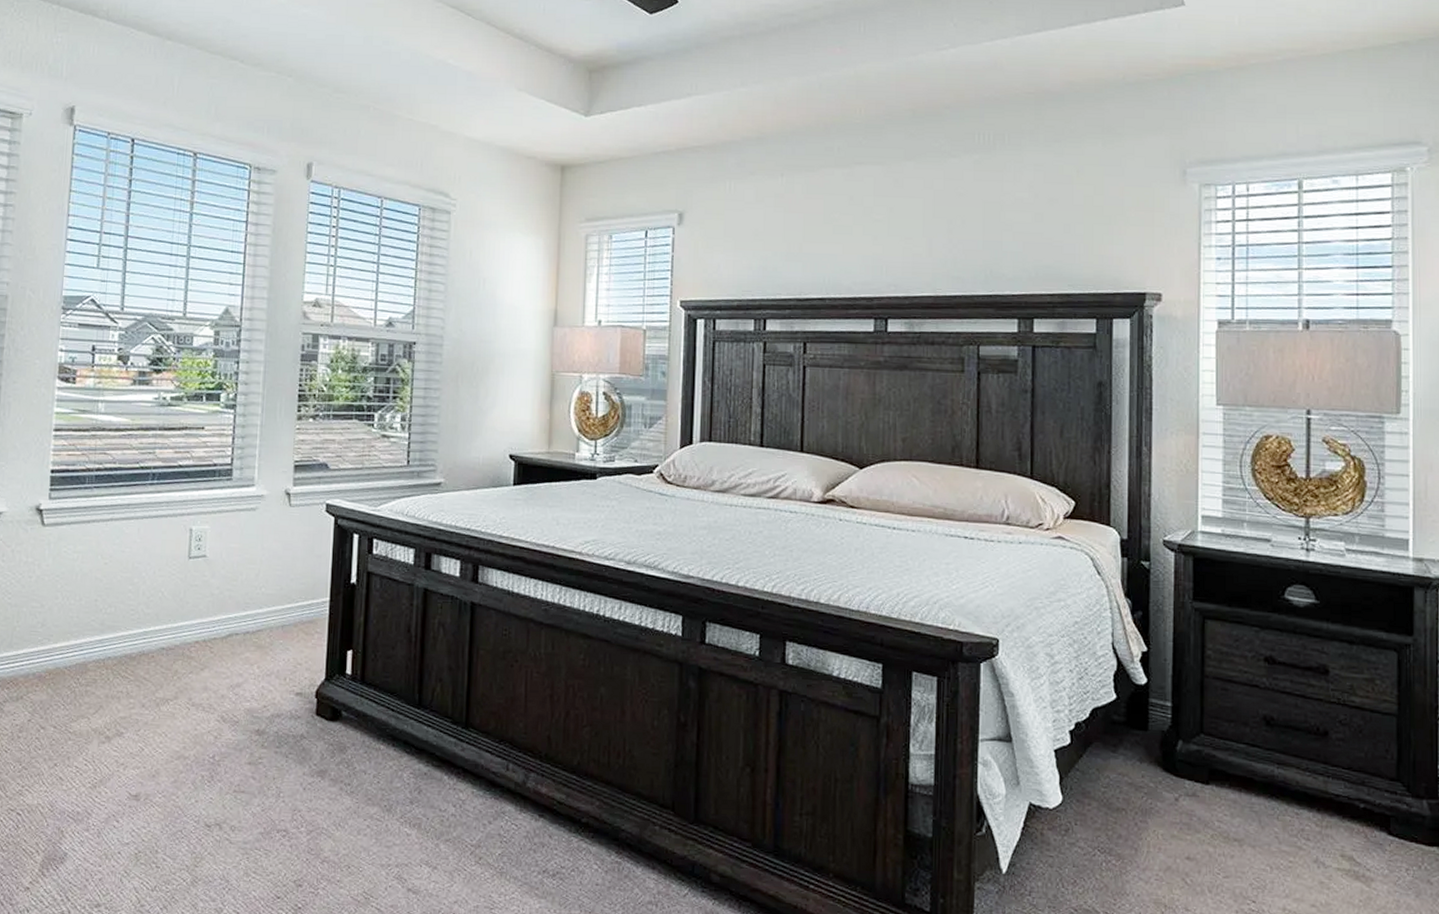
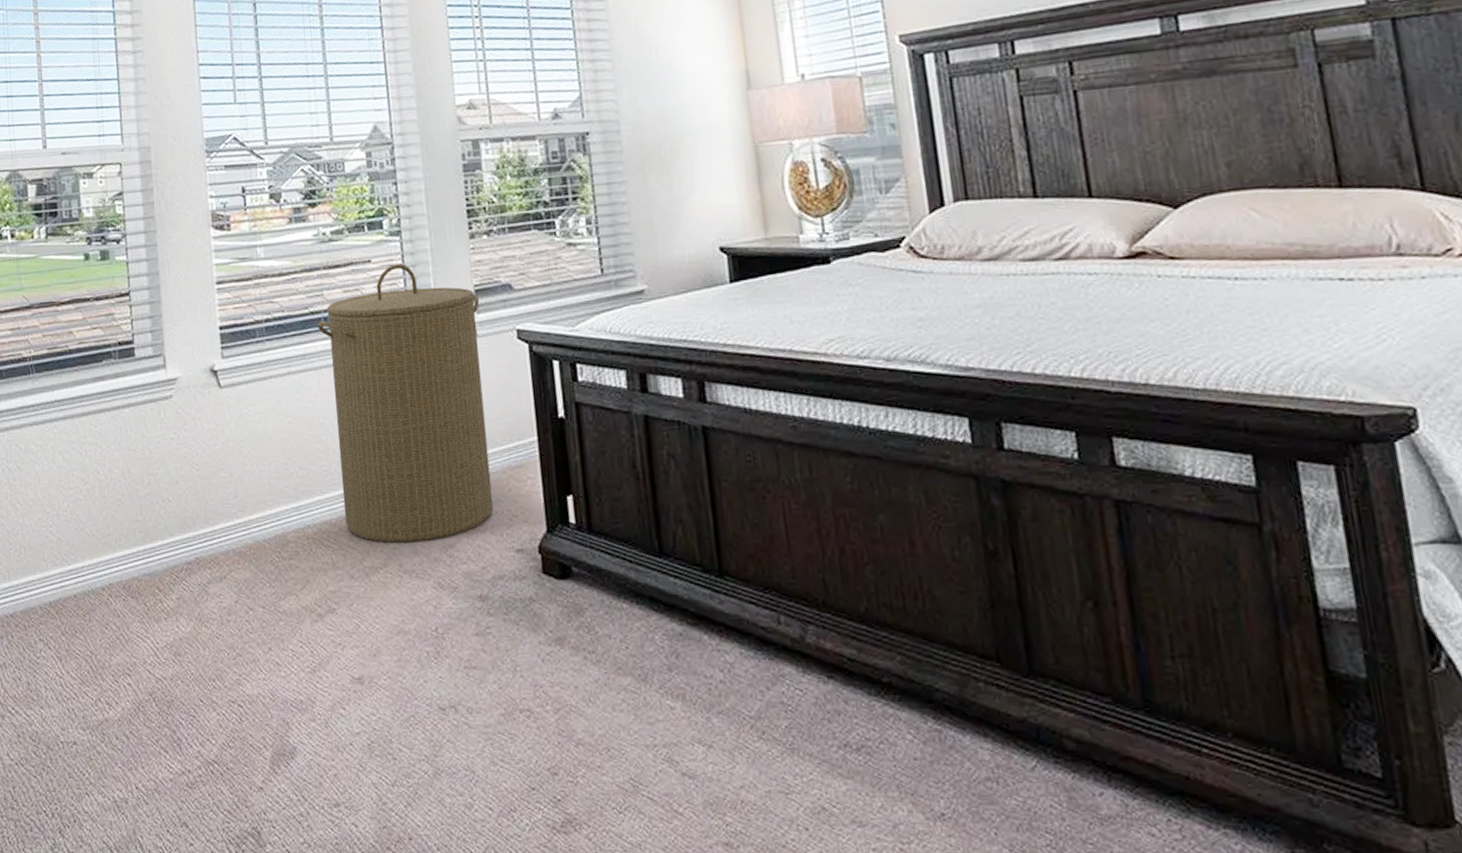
laundry hamper: none [144,433,298,680] -> present [318,263,494,544]

